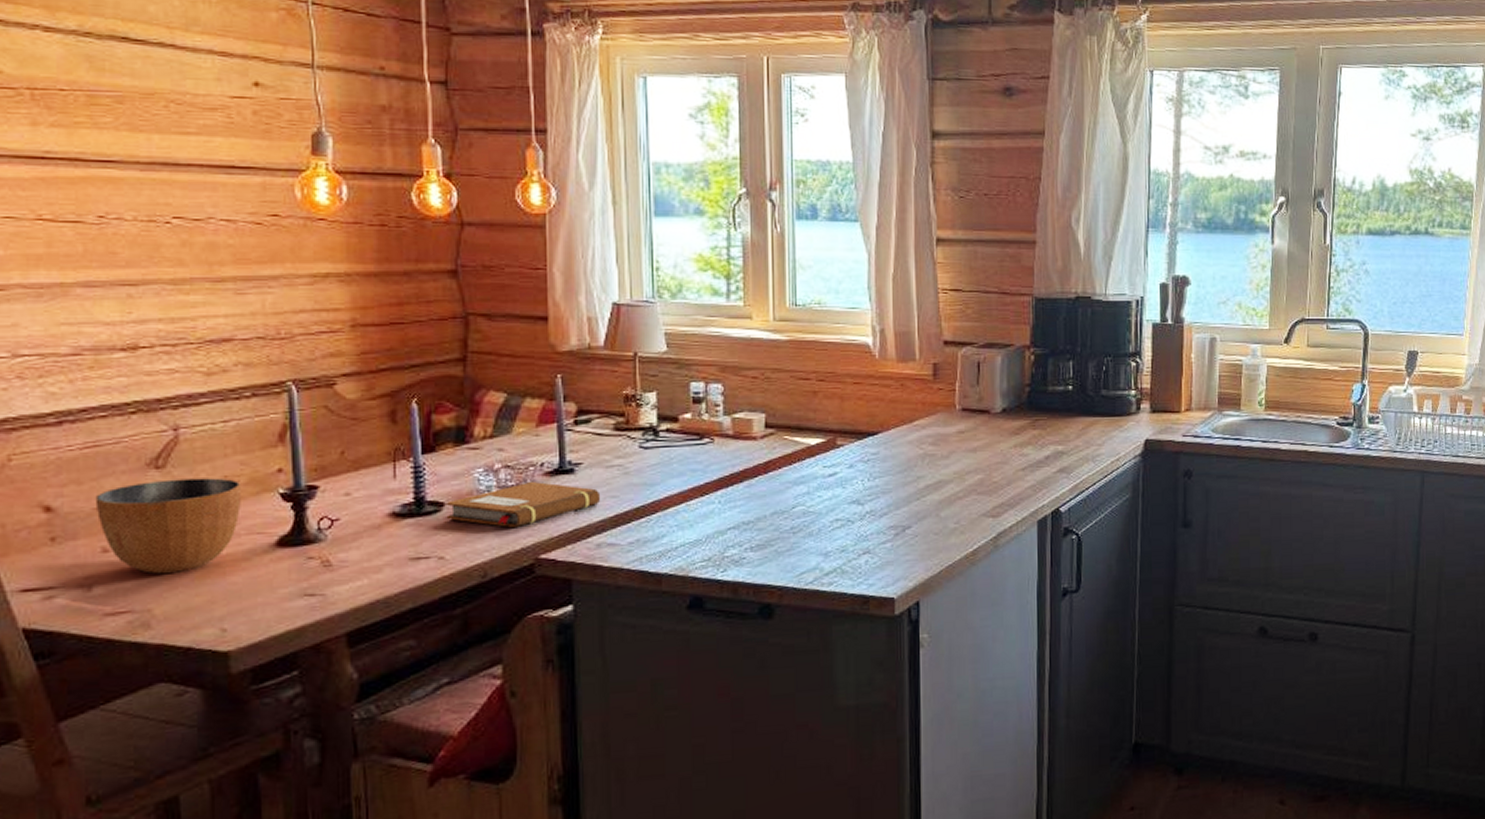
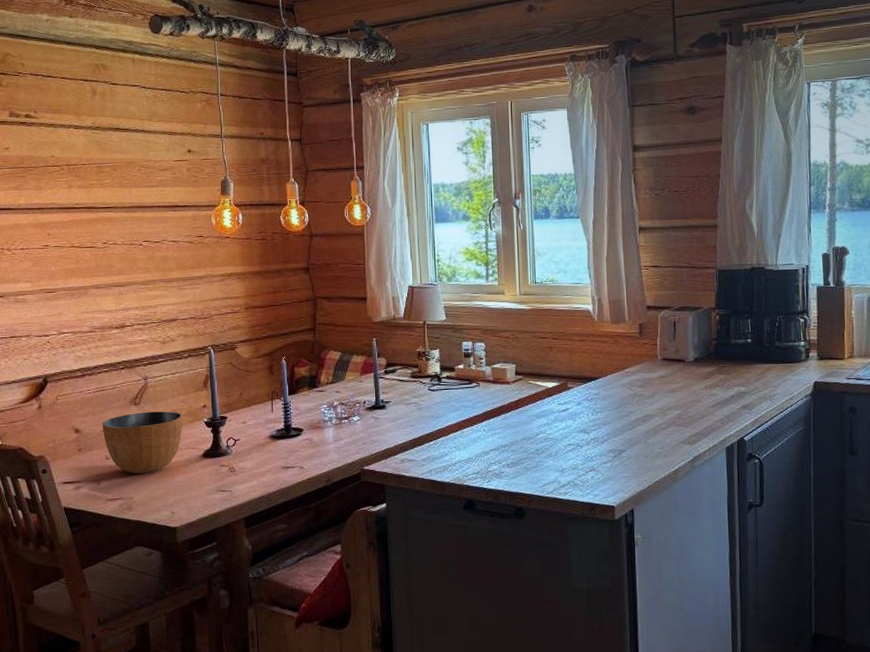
notebook: present [446,481,601,528] -> none [304,414,403,448]

